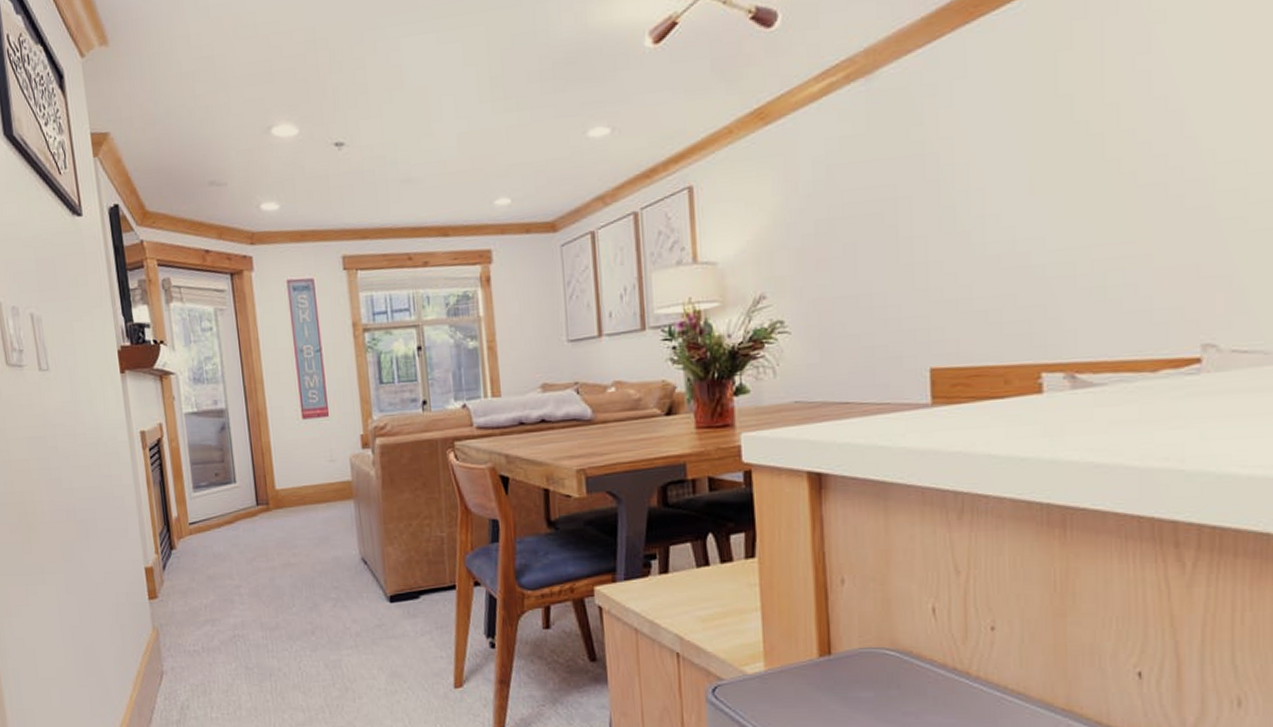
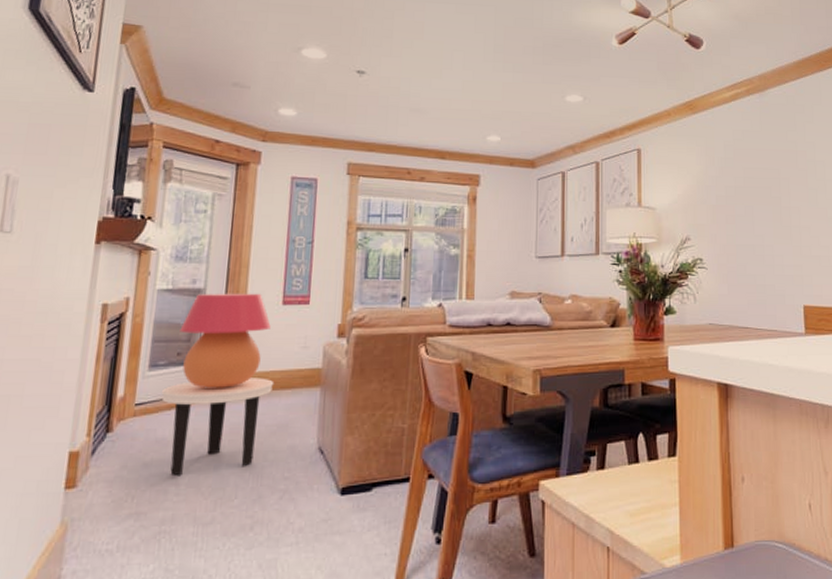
side table: none [208,493,309,587] -> present [161,378,275,476]
table lamp: none [212,409,295,506] -> present [179,293,271,388]

